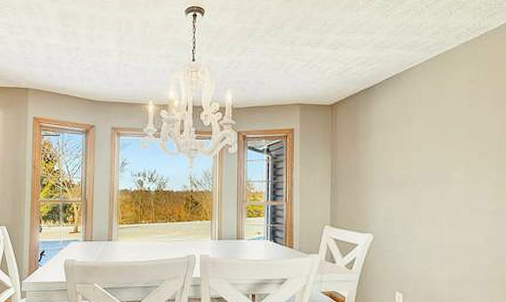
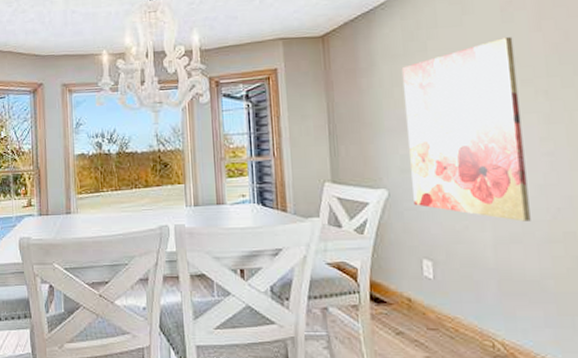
wall art: none [391,118,478,265] -> present [401,37,531,222]

